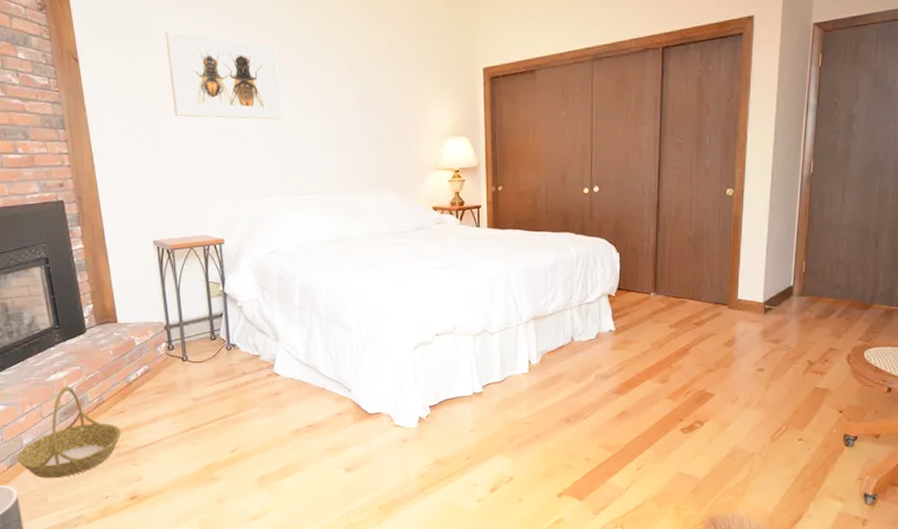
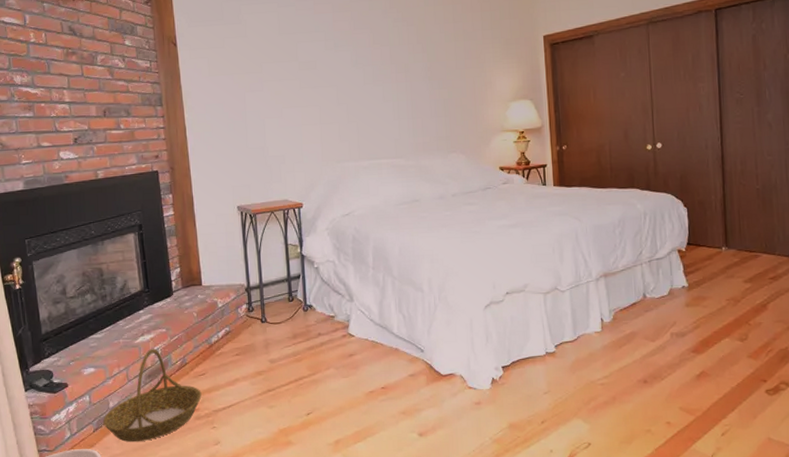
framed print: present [164,31,282,120] -> none [253,16,357,91]

